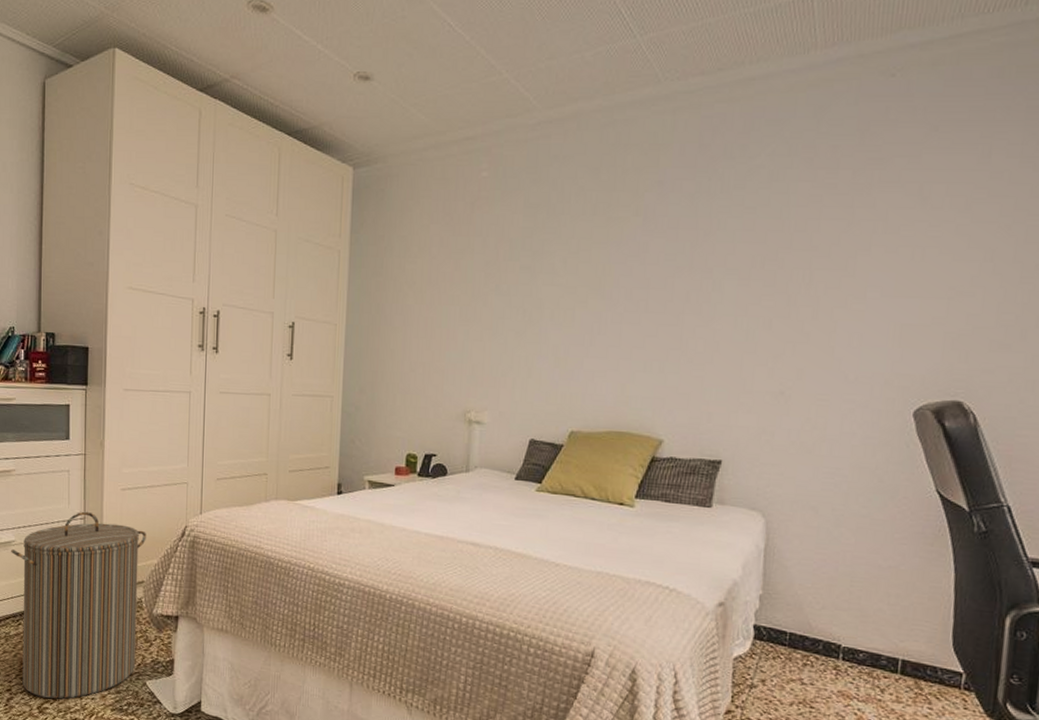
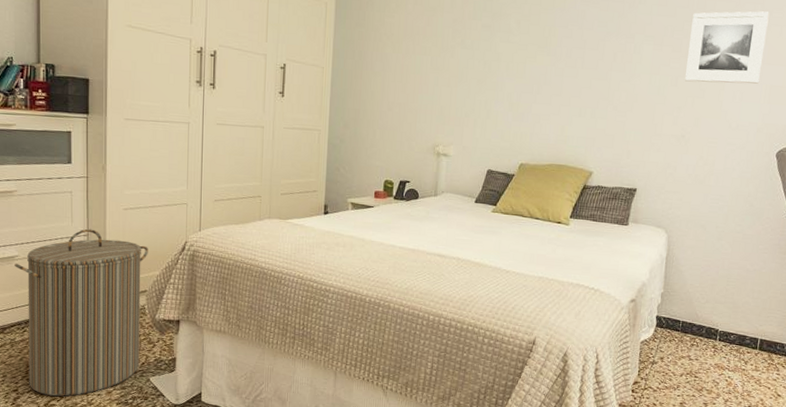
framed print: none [782,229,895,324] -> present [685,11,770,84]

